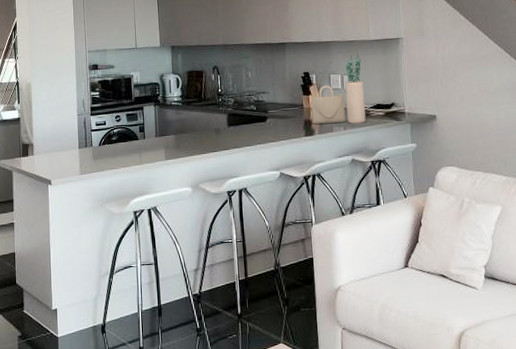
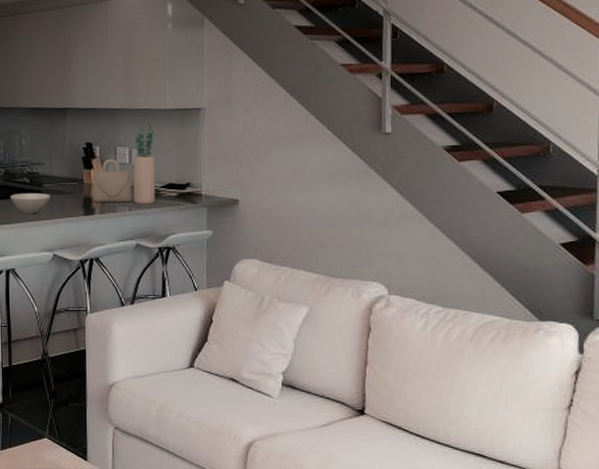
bowl: none [240,118,275,137] -> present [10,192,51,213]

